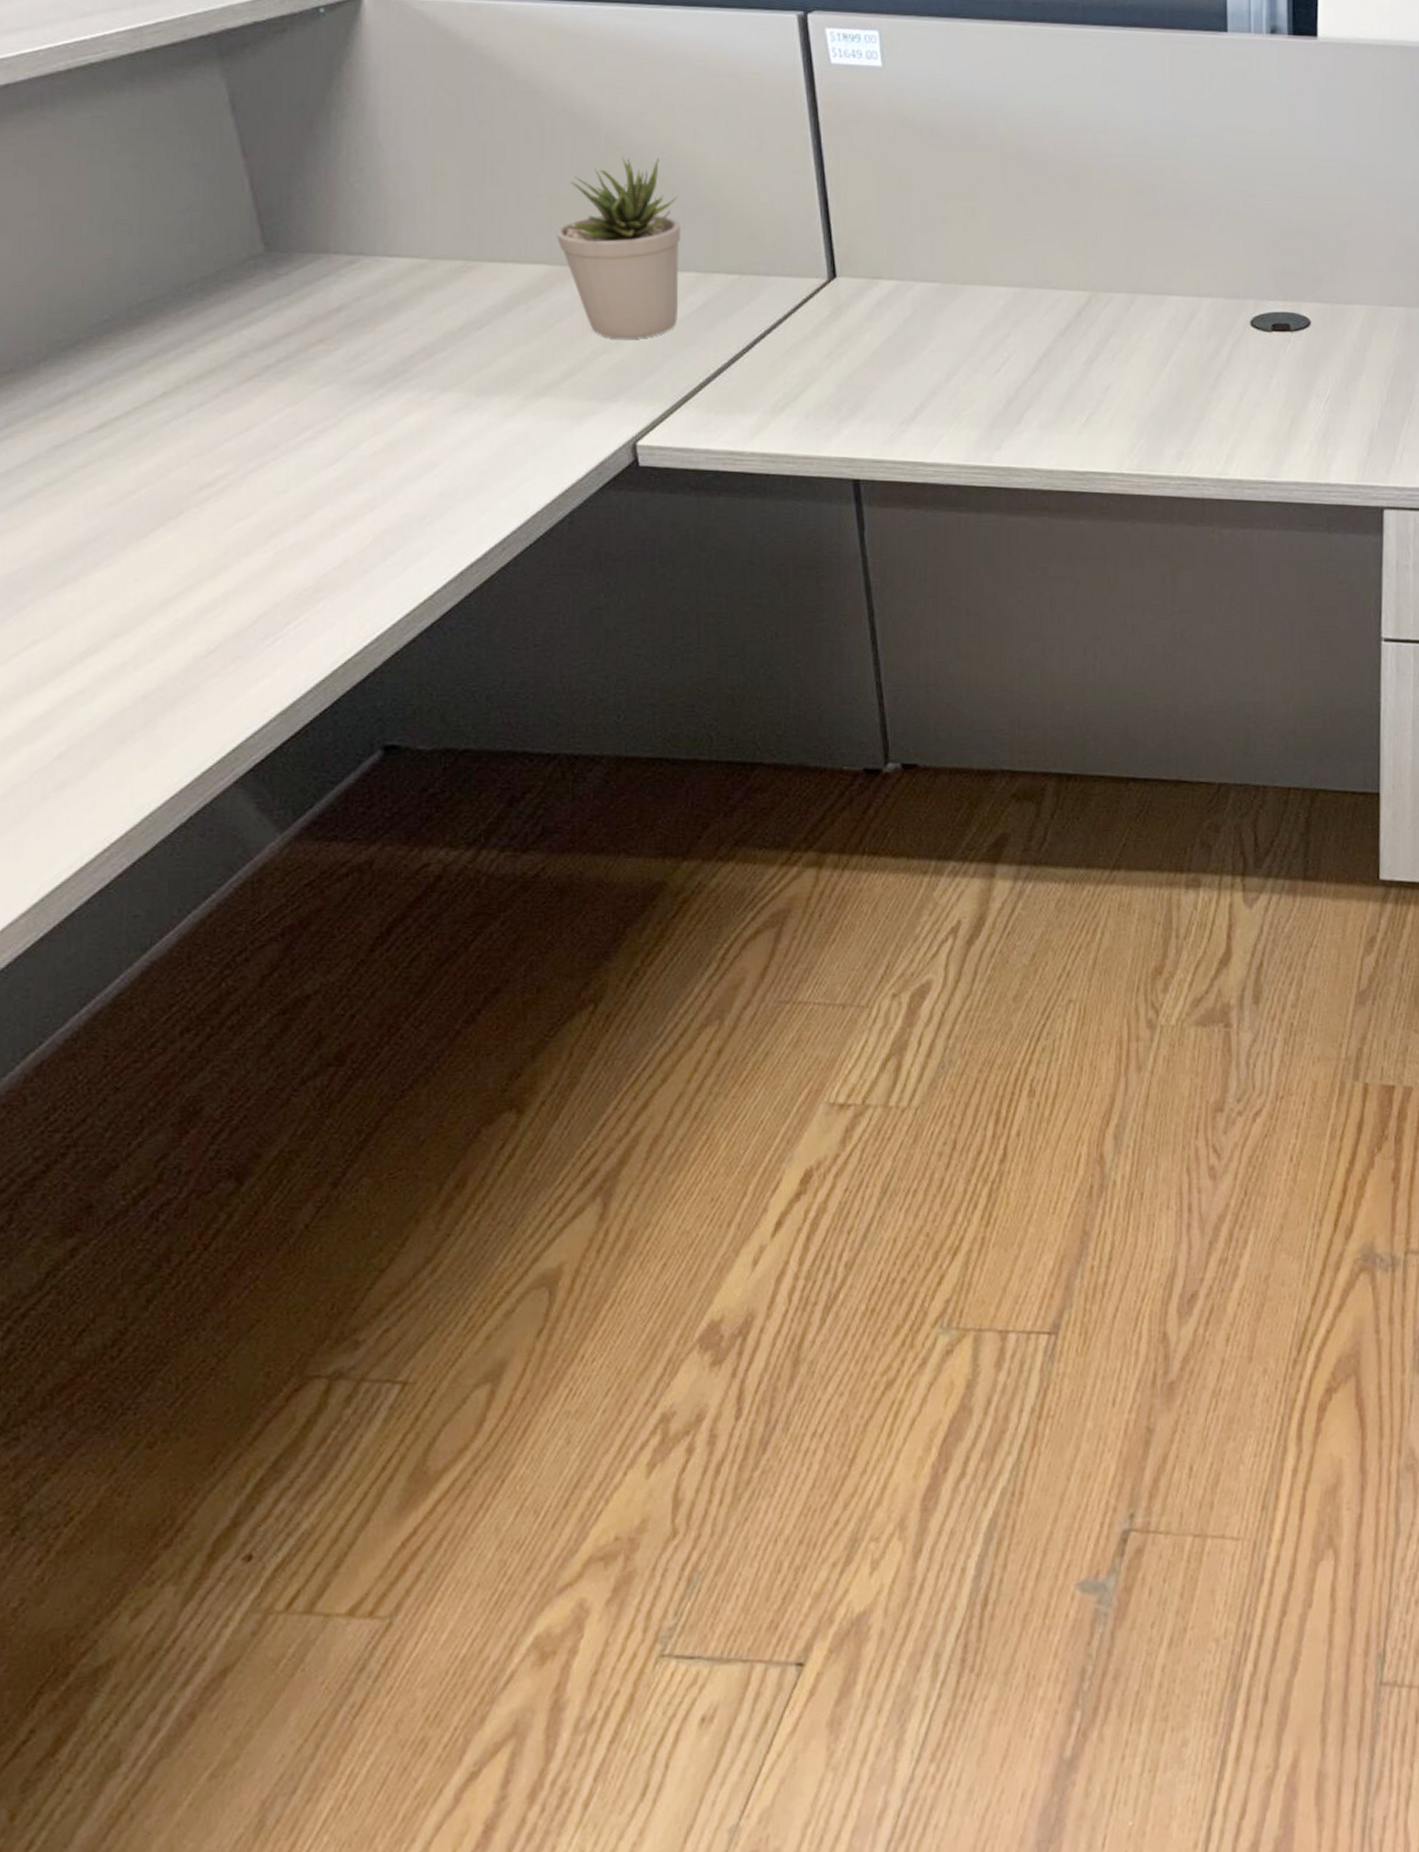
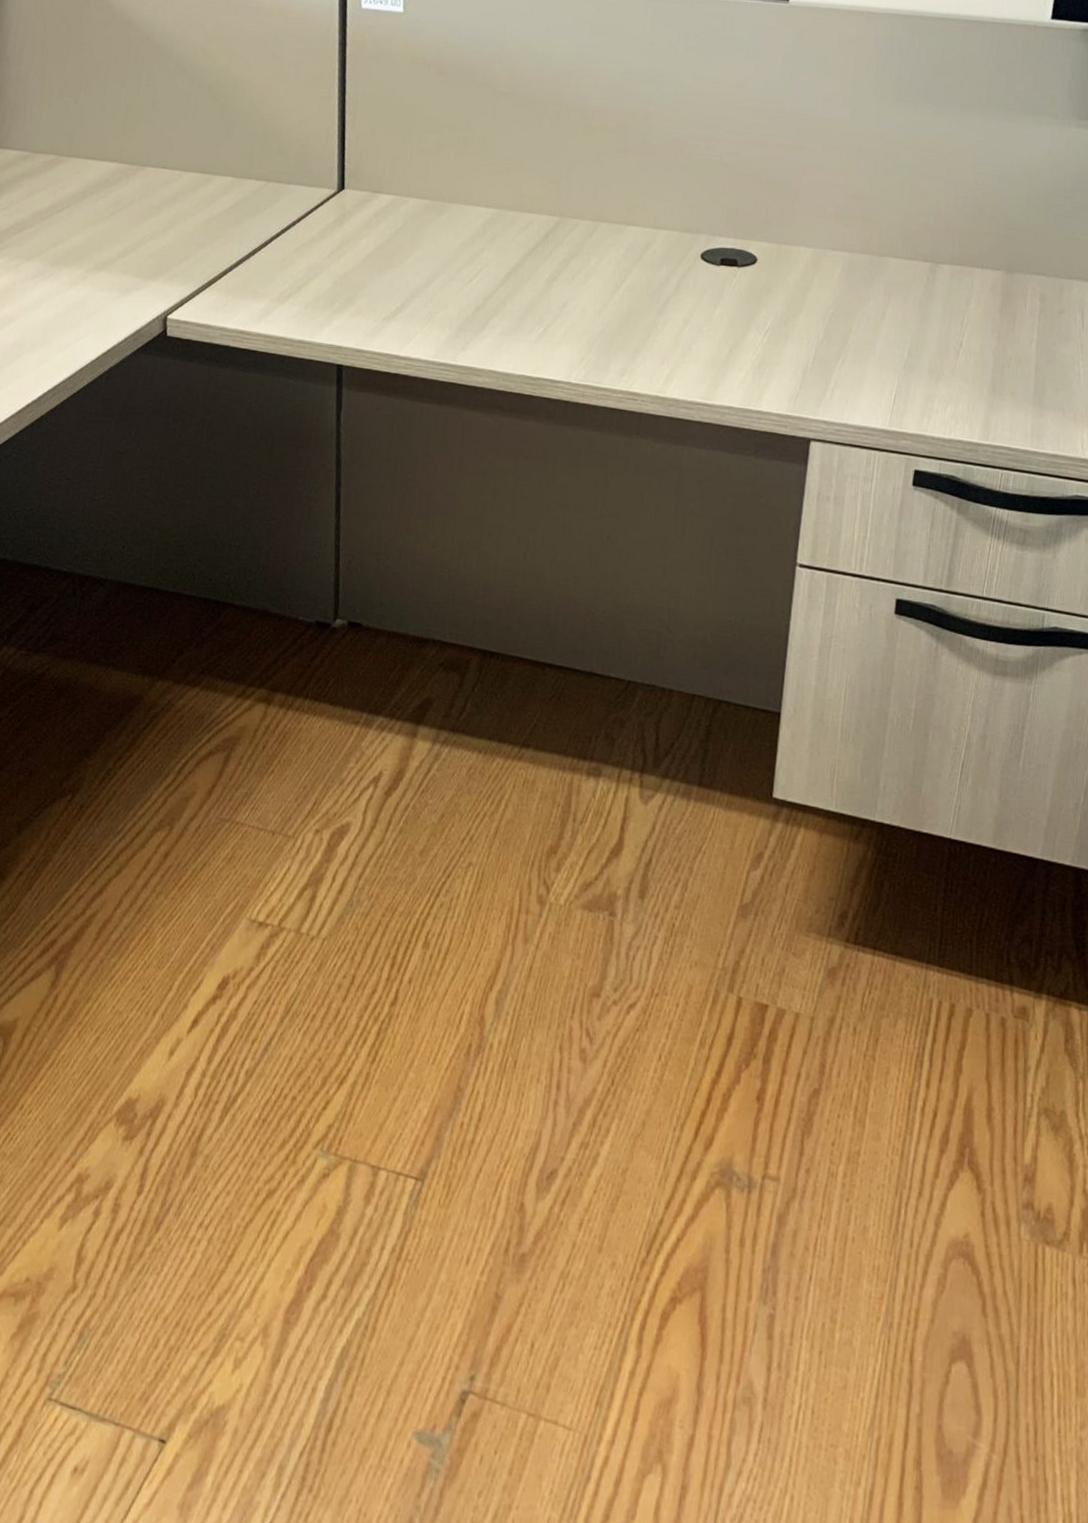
potted plant: present [556,156,680,339] -> none [128,77,225,229]

